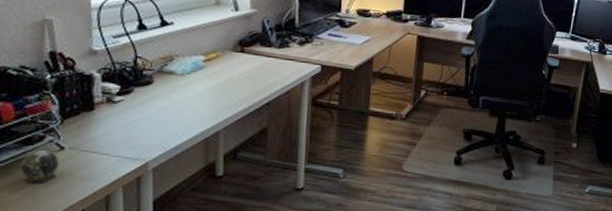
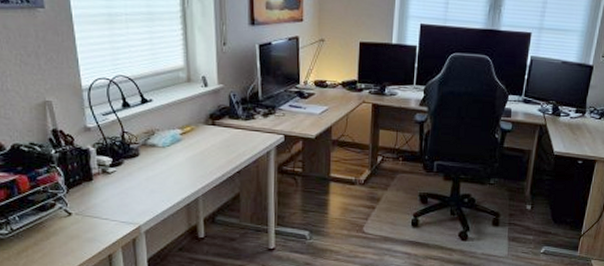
decorative egg: present [20,149,60,183] -> none [38,215,69,244]

